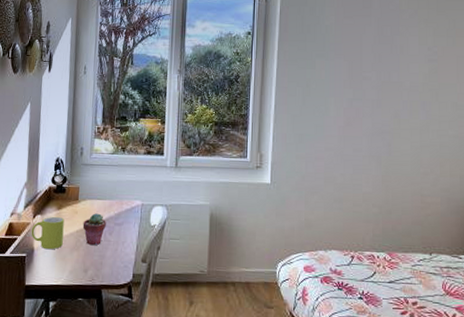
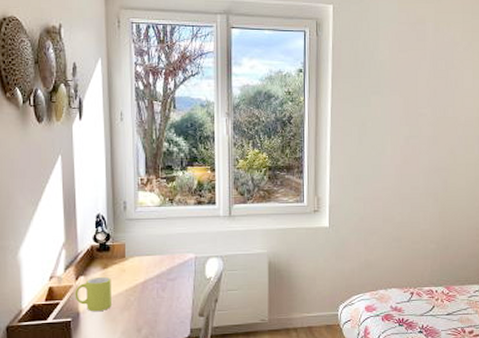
potted succulent: present [82,213,106,246] -> none [132,270,158,304]

